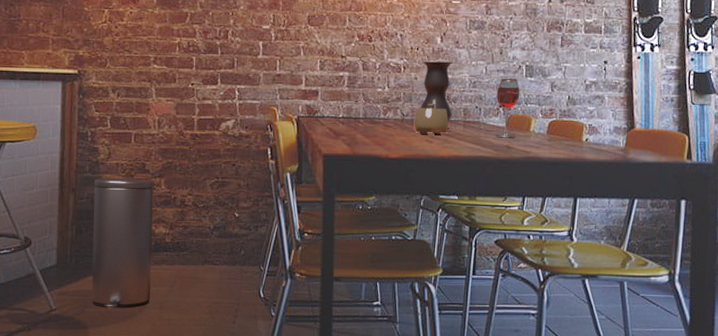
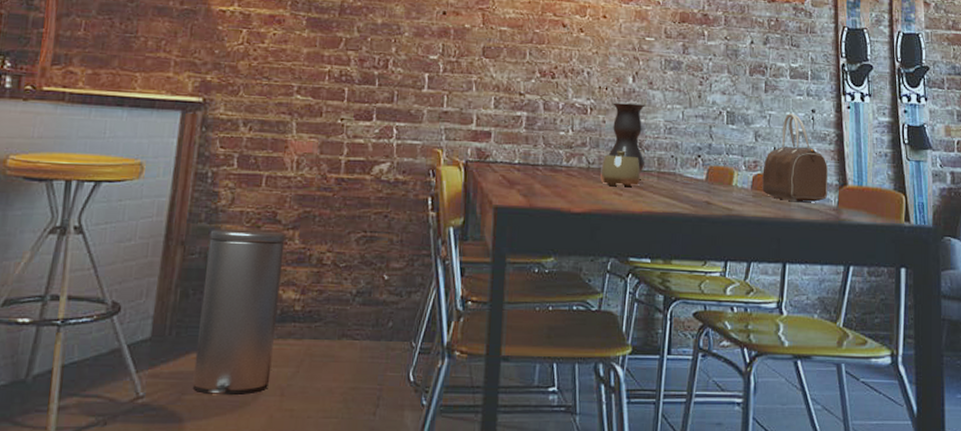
wineglass: present [495,79,520,138] -> none [693,125,721,193]
handbag: none [557,65,618,144] -> present [762,113,829,202]

